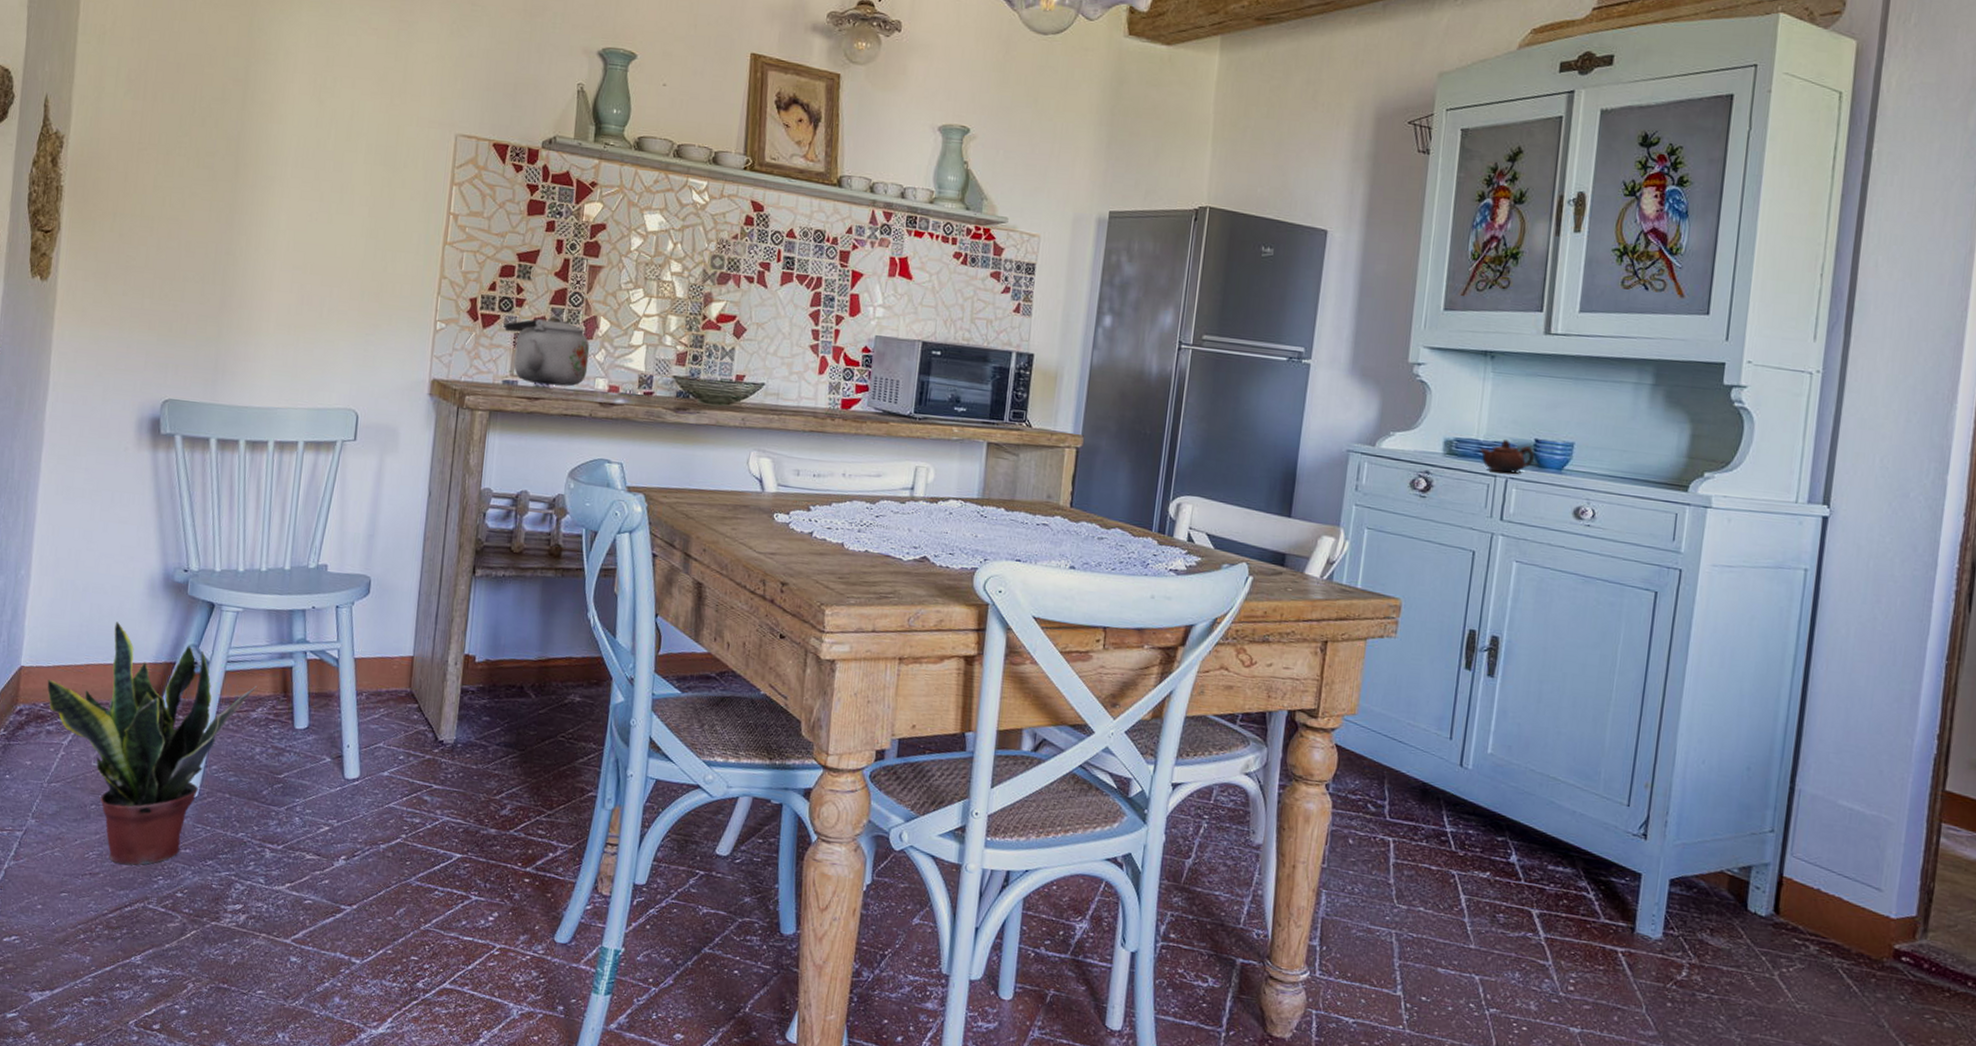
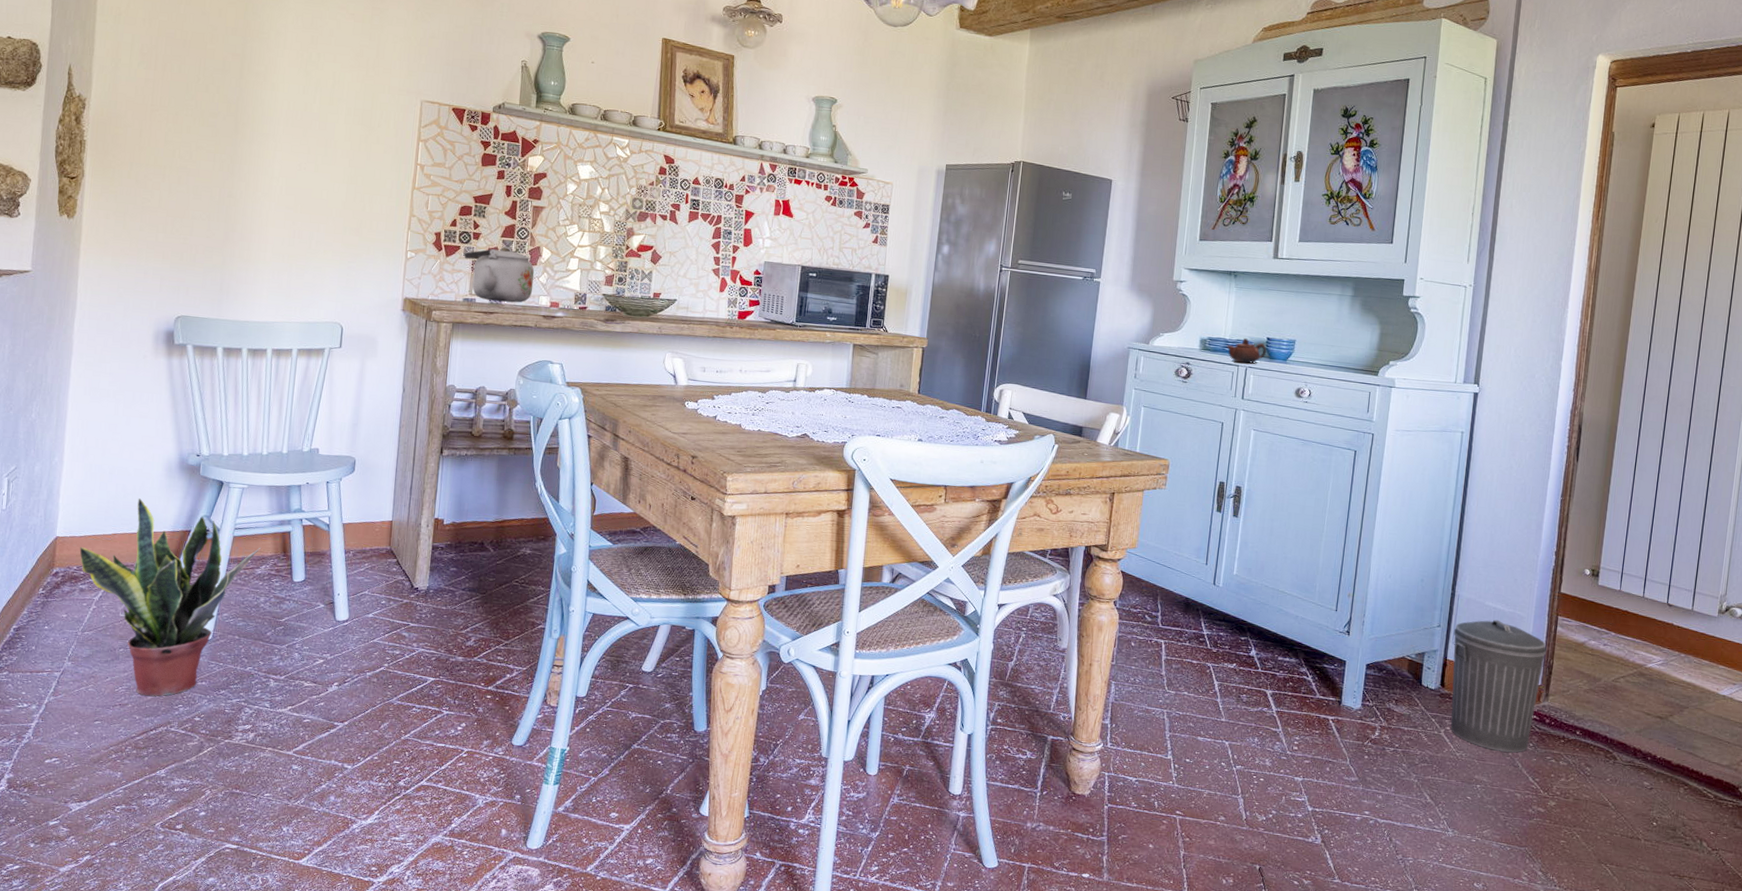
trash can: none [1788,824,1925,1008] -> present [1450,619,1547,753]

